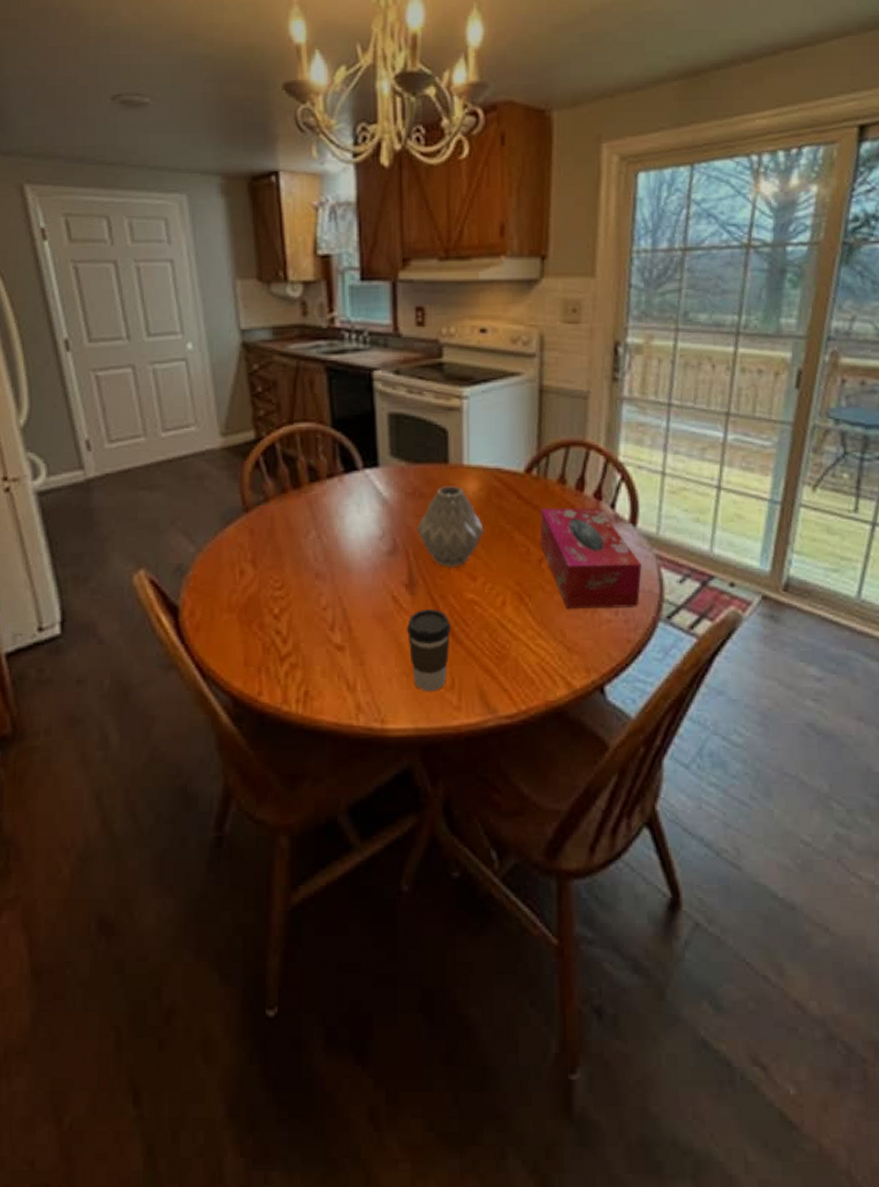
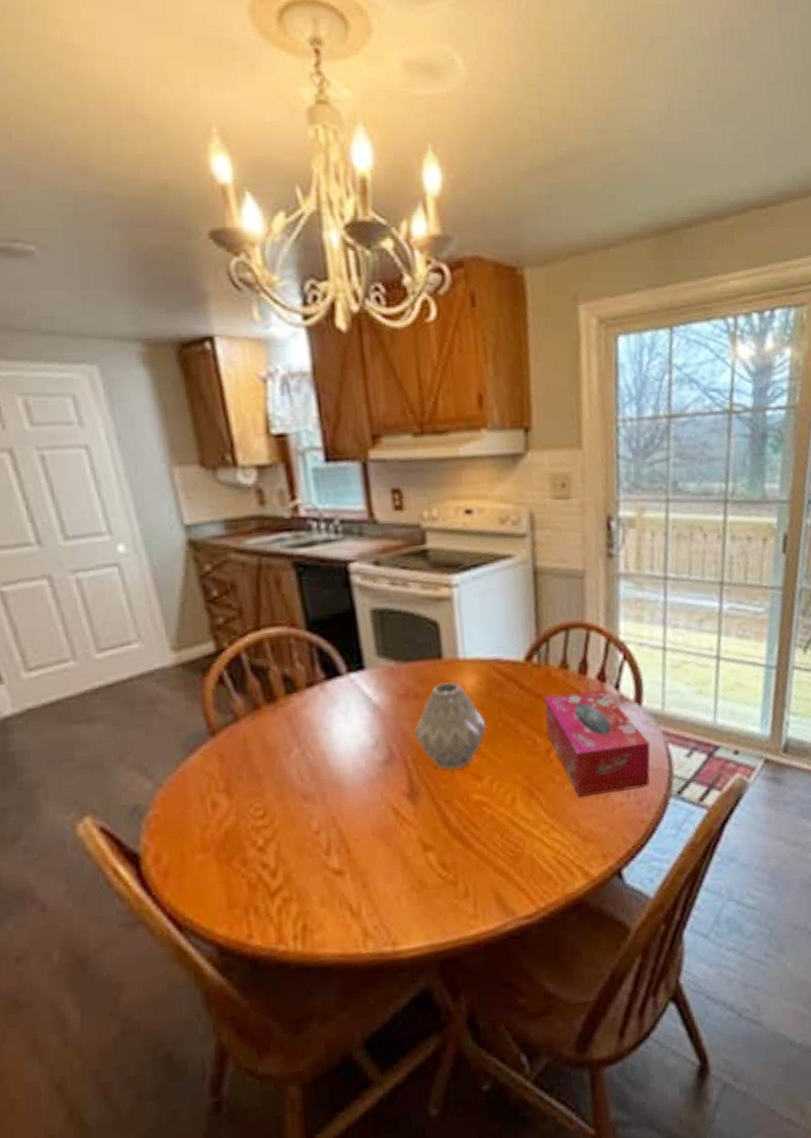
coffee cup: present [406,608,452,692] -> none [411,816,461,905]

